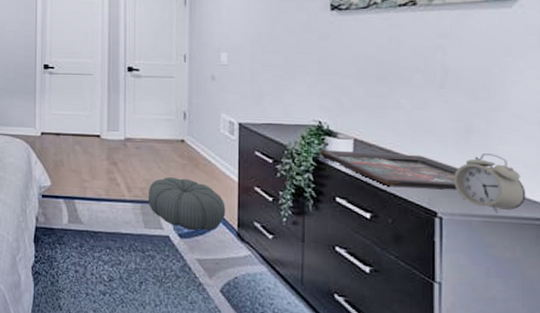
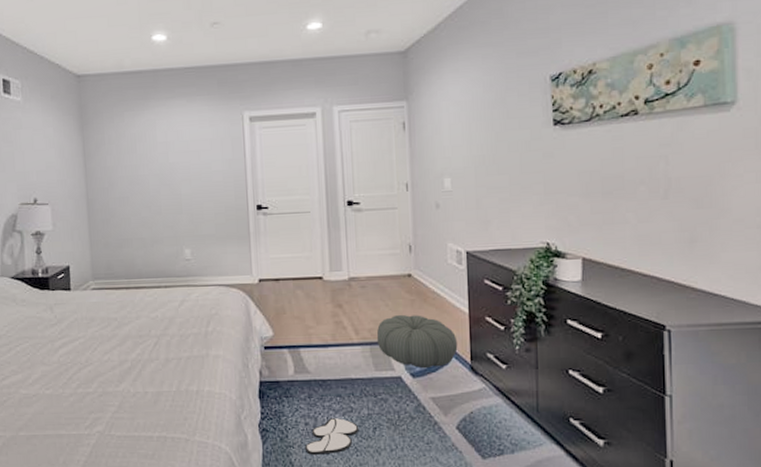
slippers: none [74,268,126,302] -> present [305,418,359,455]
decorative tray: present [320,149,459,191] -> none [549,269,684,303]
alarm clock: present [454,153,526,213] -> none [680,261,749,321]

